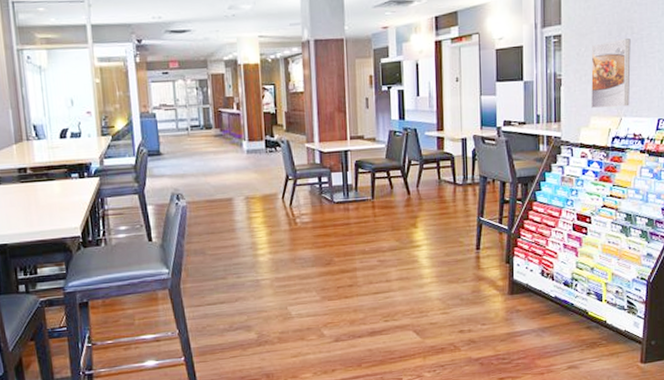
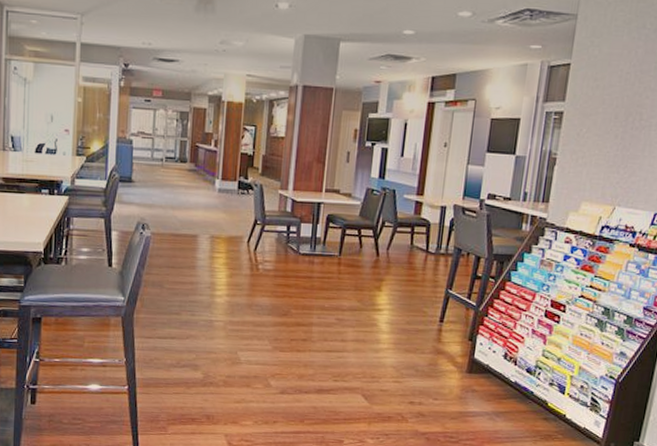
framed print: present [590,38,631,109] -> none [583,124,638,196]

